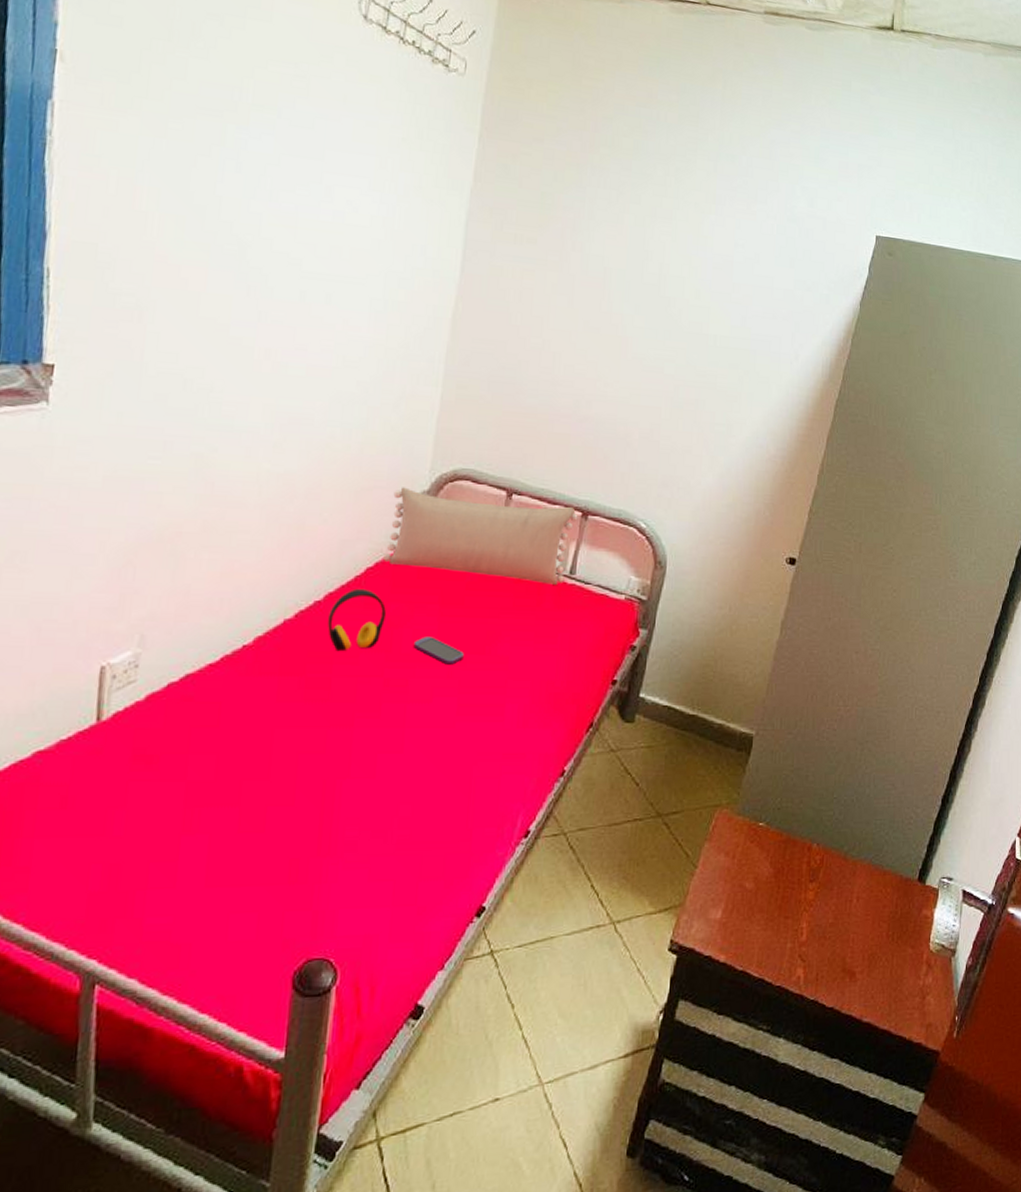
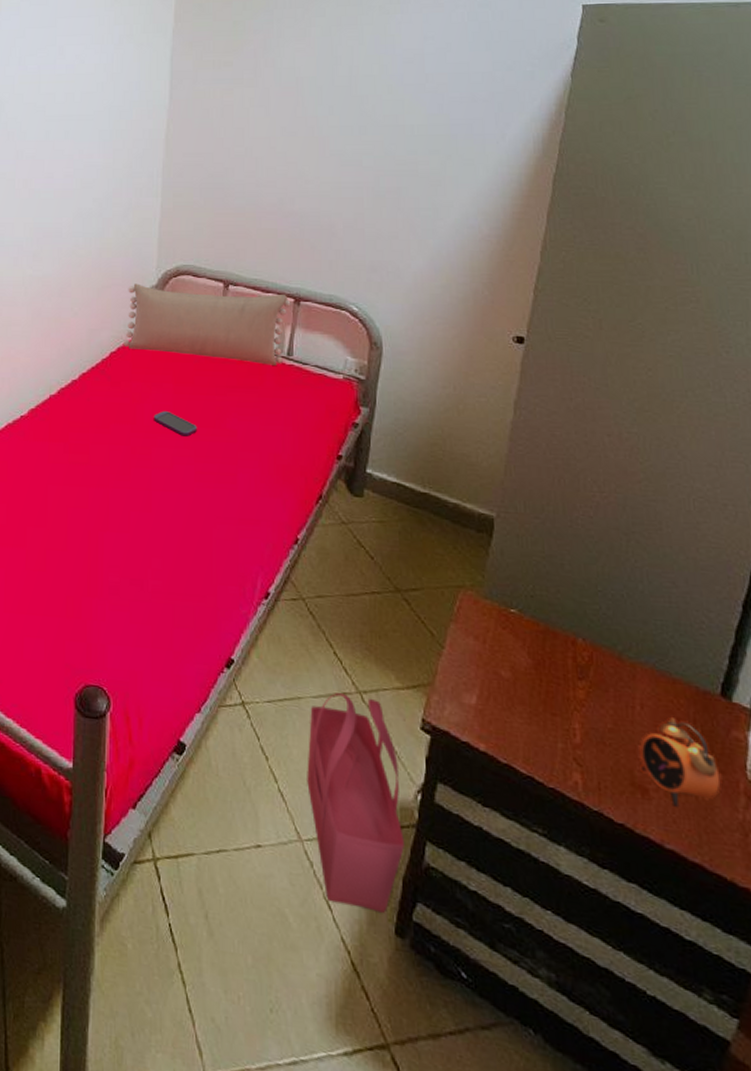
headphones: present [327,588,386,652] -> none [83,369,128,423]
shopping bag: none [552,926,644,1140] -> present [307,693,404,913]
alarm clock: none [851,906,910,984] -> present [640,717,721,807]

